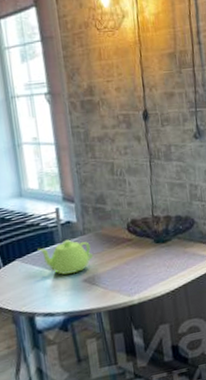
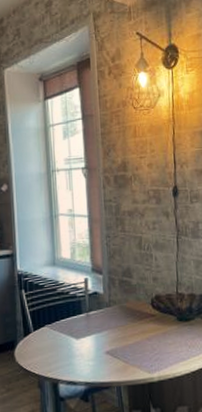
teapot: present [37,239,93,275] -> none [65,310,117,346]

